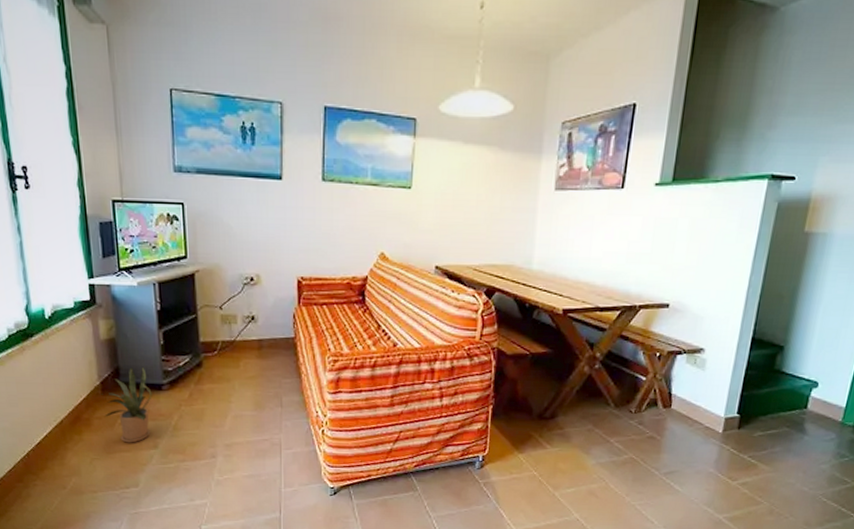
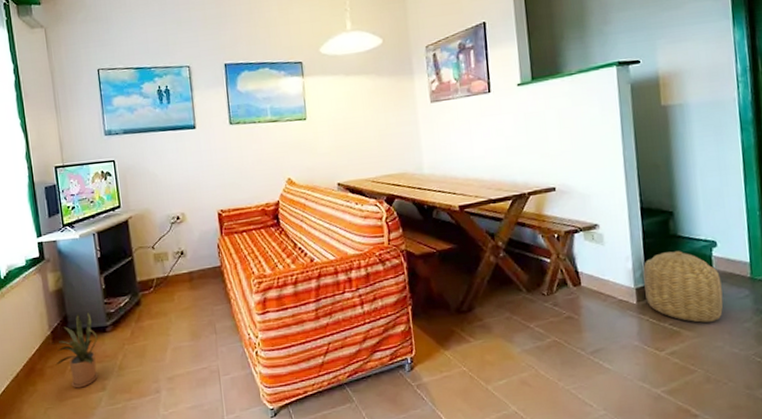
basket: none [732,386,812,459] -> present [643,251,724,323]

